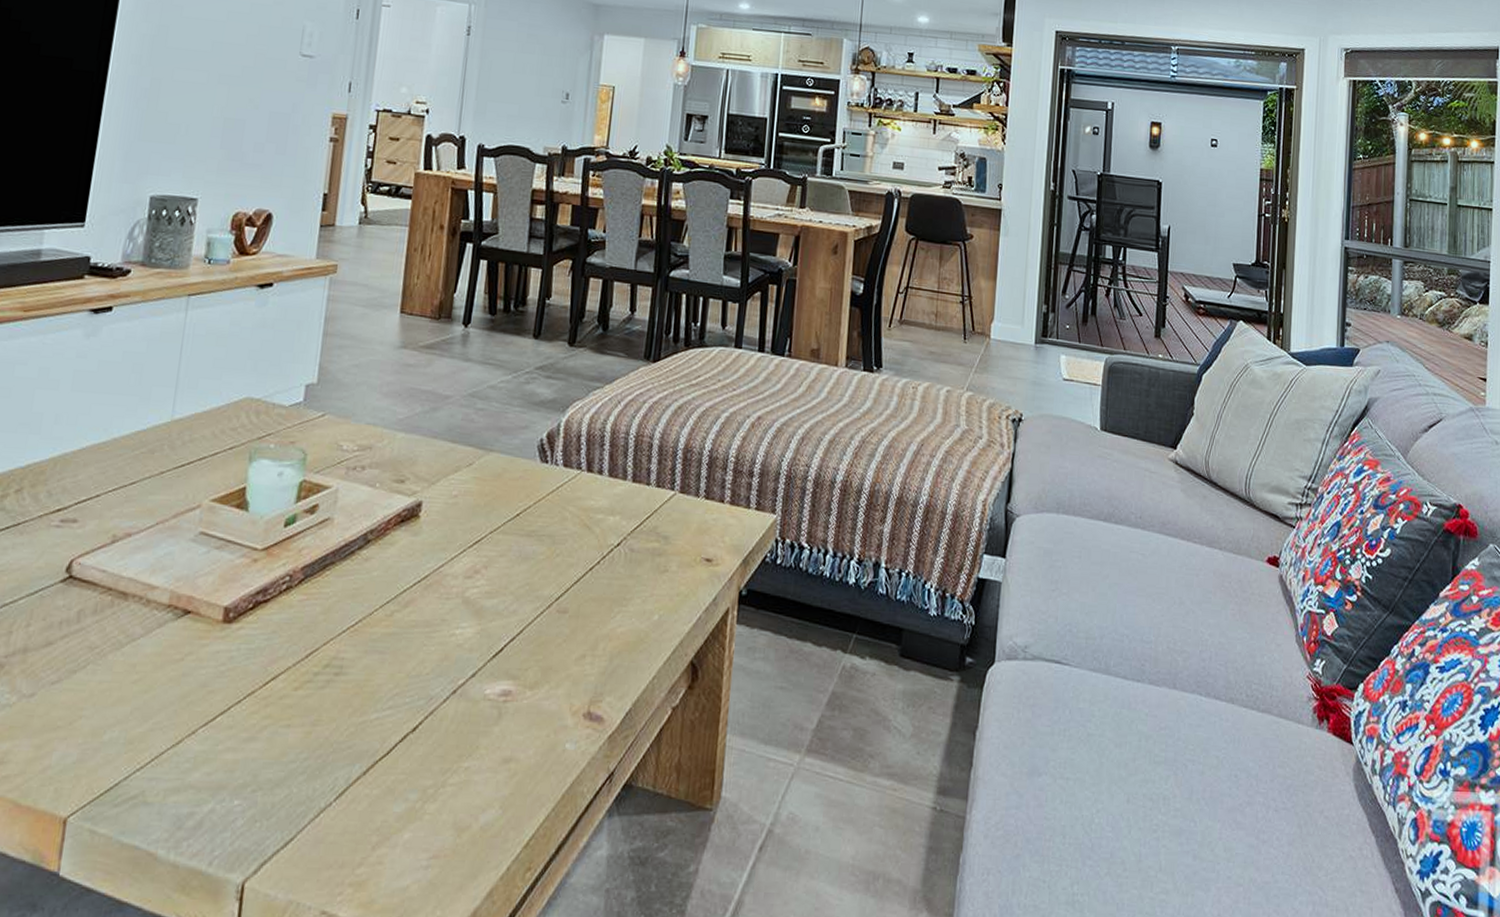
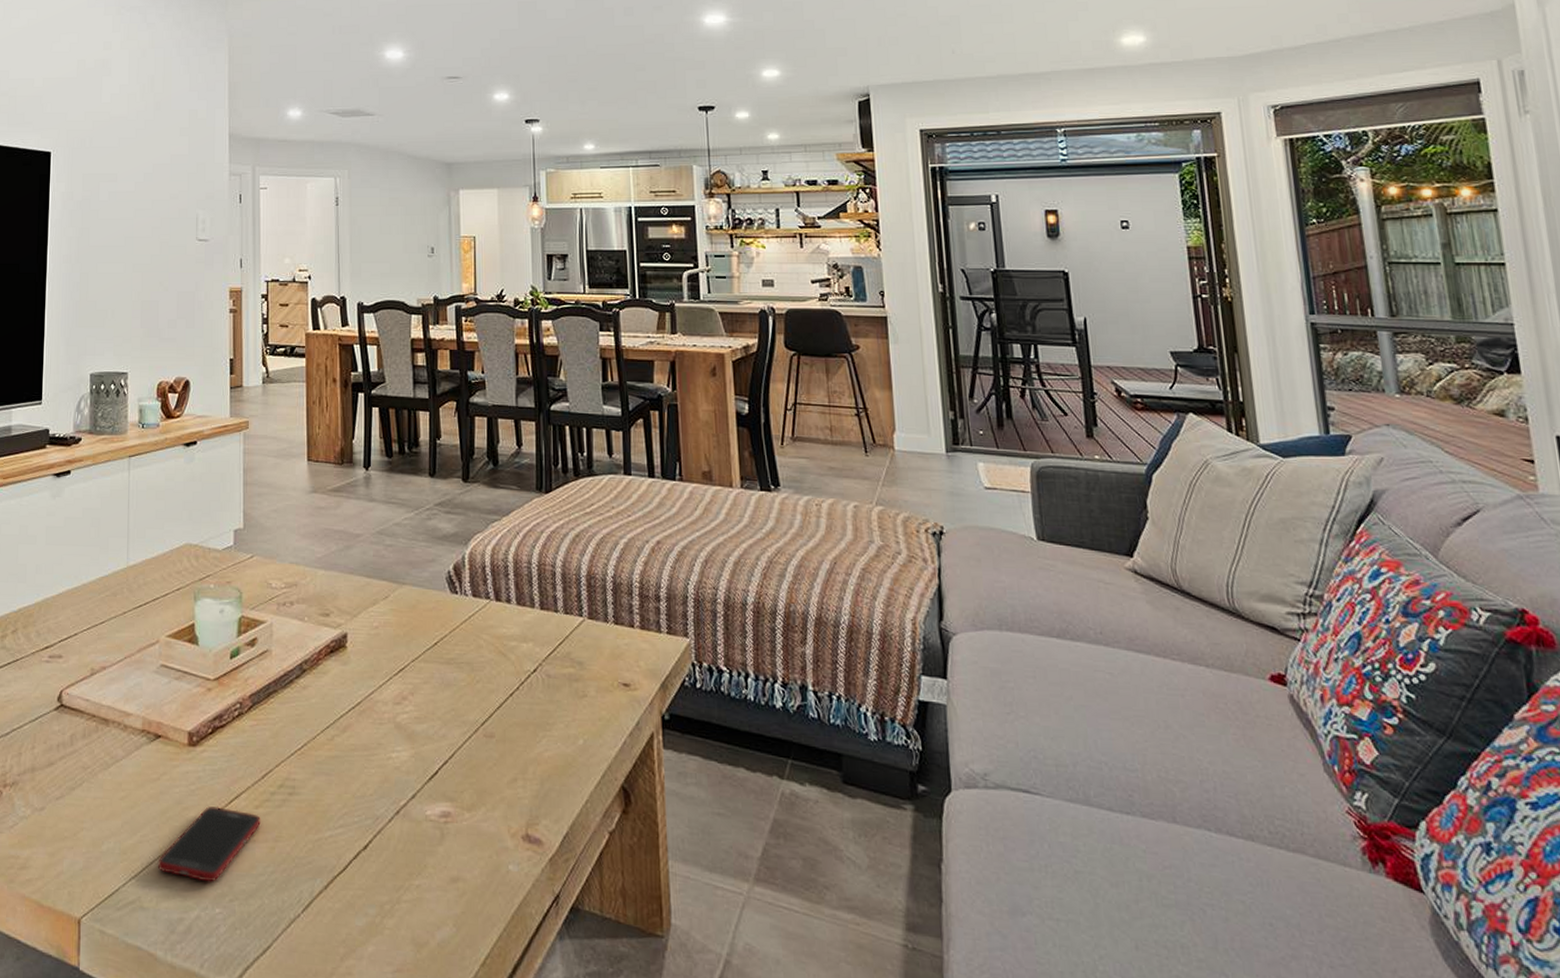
cell phone: none [169,689,299,772] -> present [157,806,261,882]

